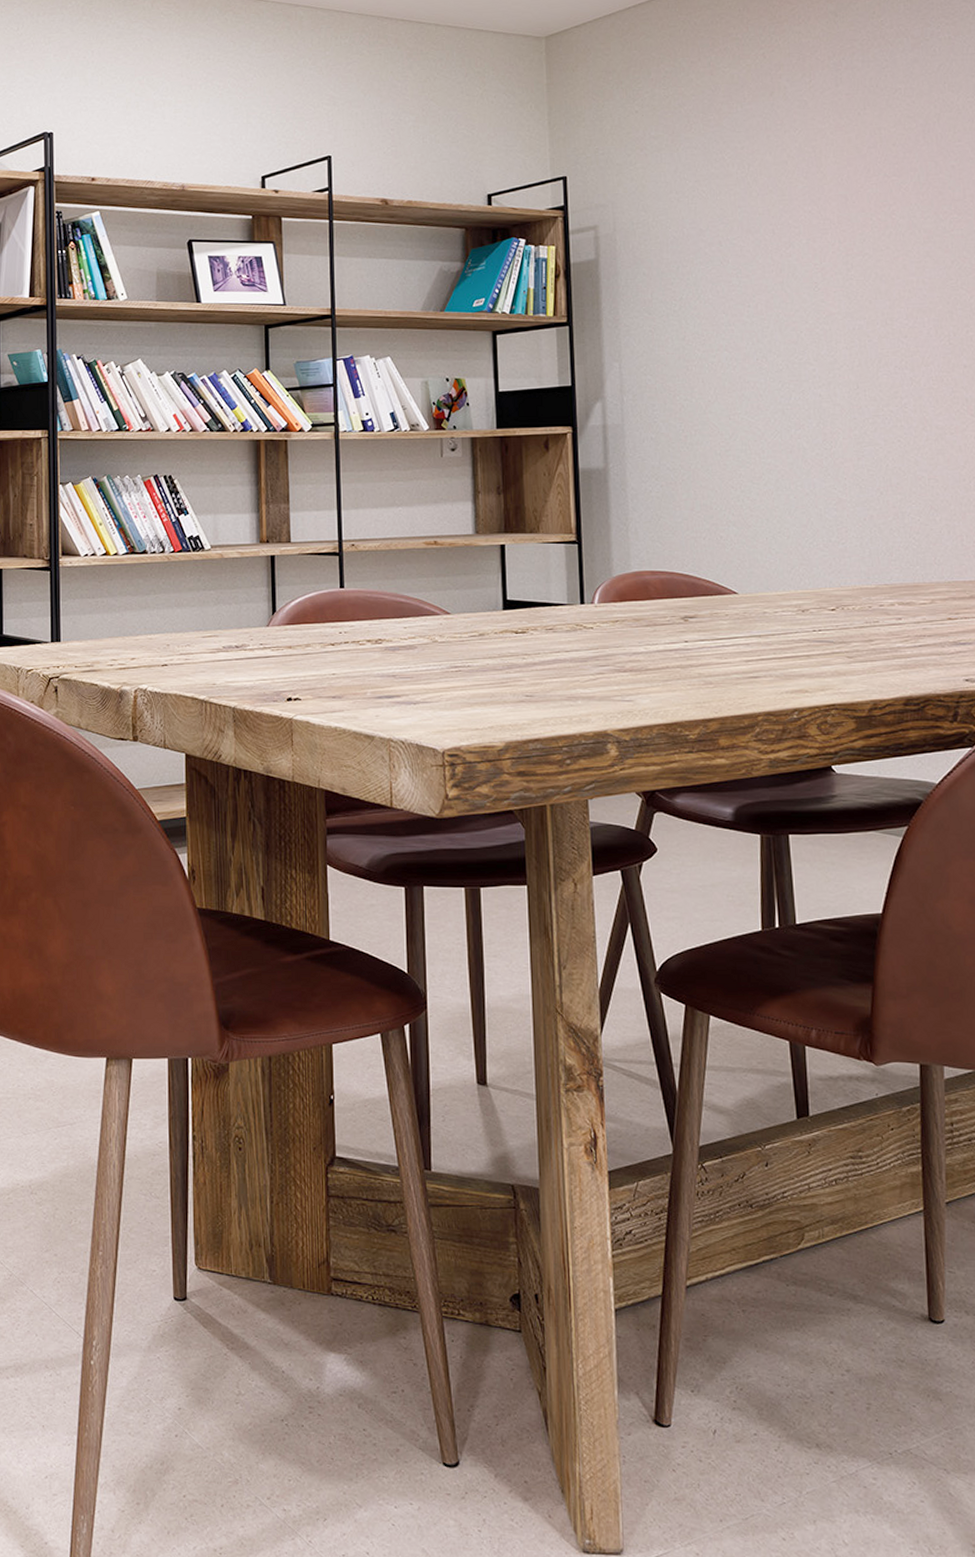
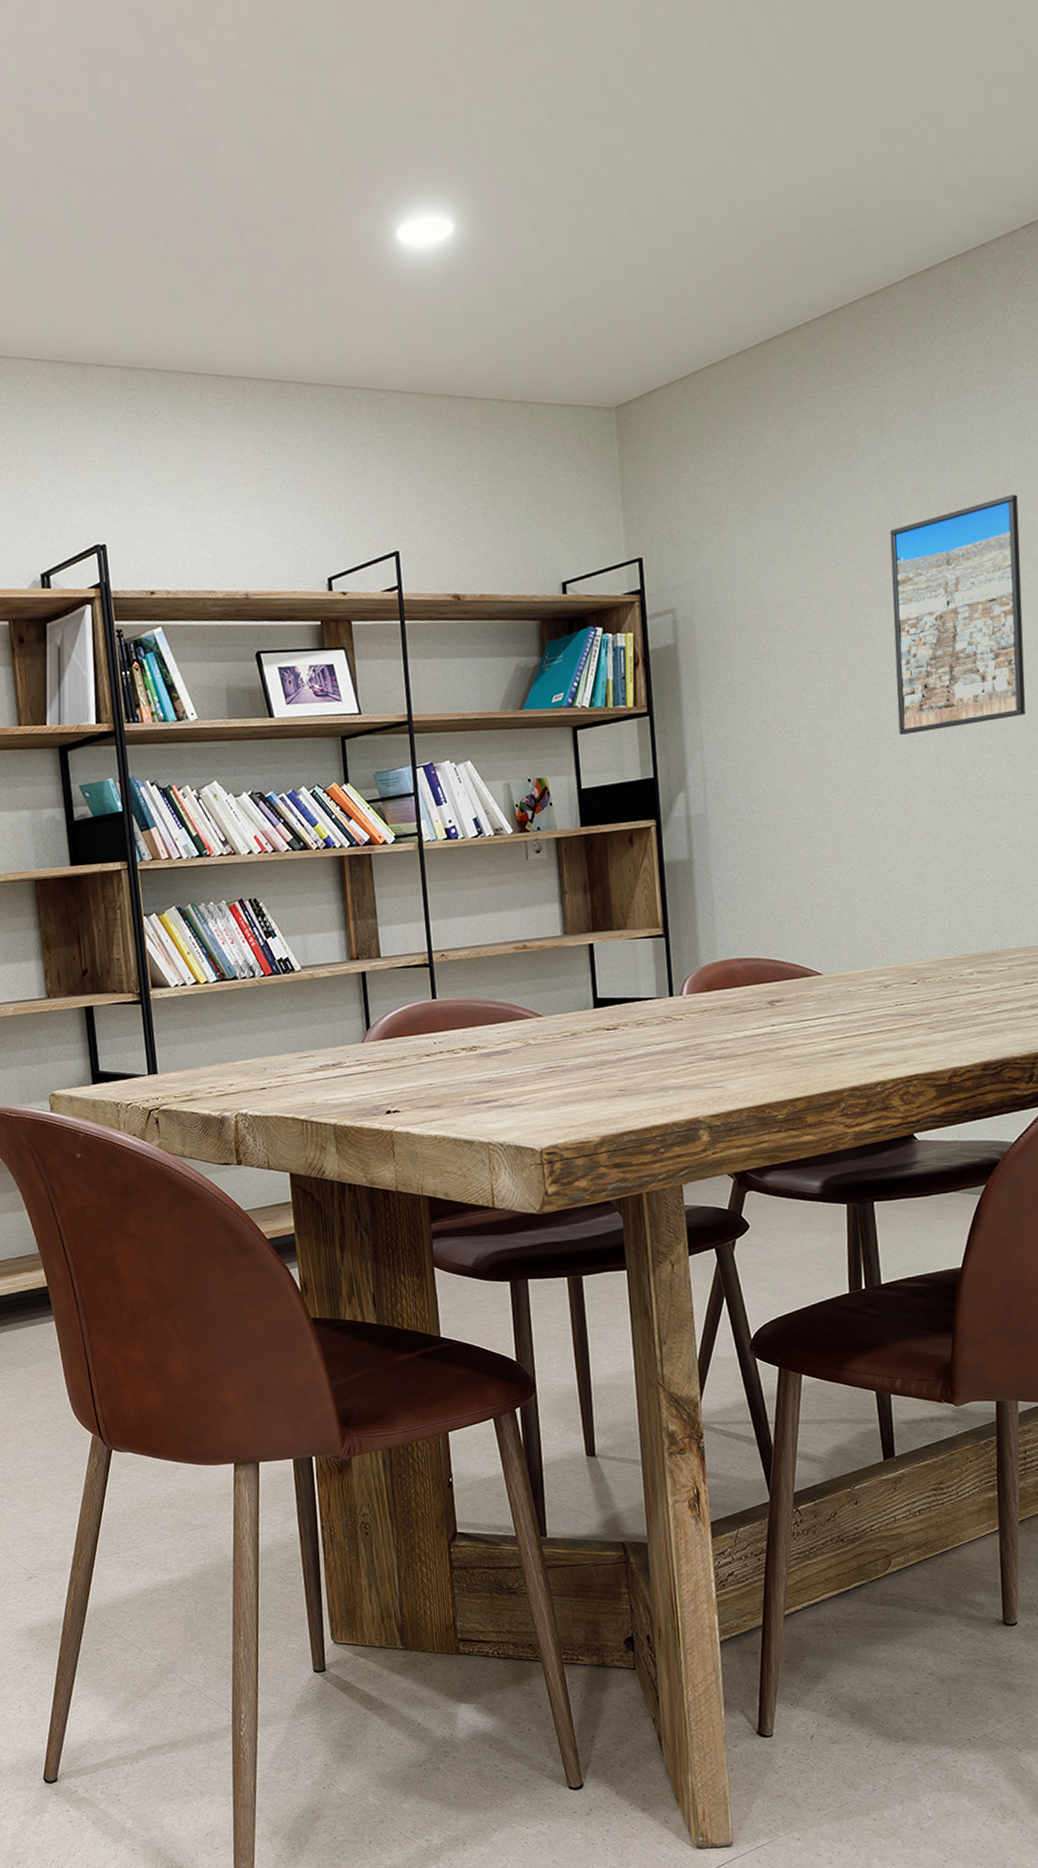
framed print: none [810,140,947,361] -> present [889,494,1026,735]

